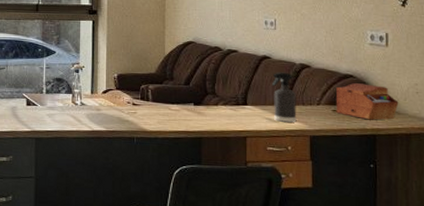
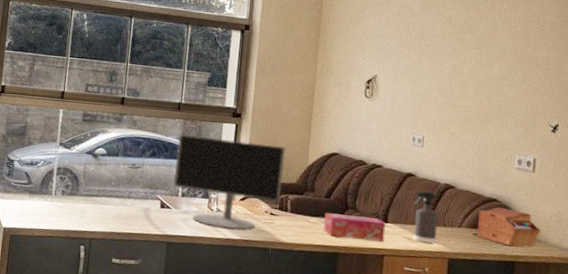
computer monitor: none [37,34,143,122] -> present [173,134,286,229]
tissue box: none [185,99,246,124] -> present [323,213,386,241]

